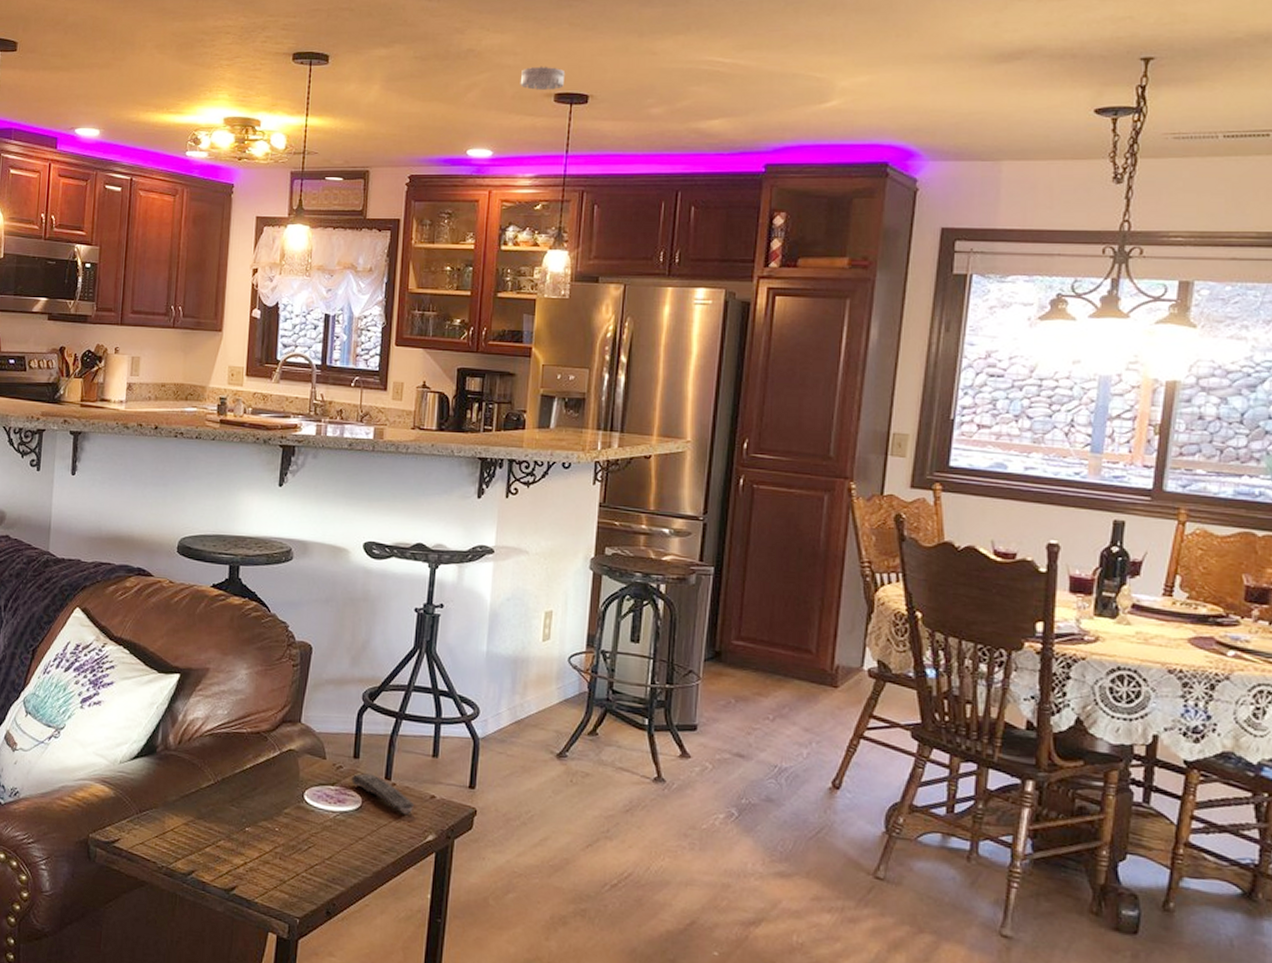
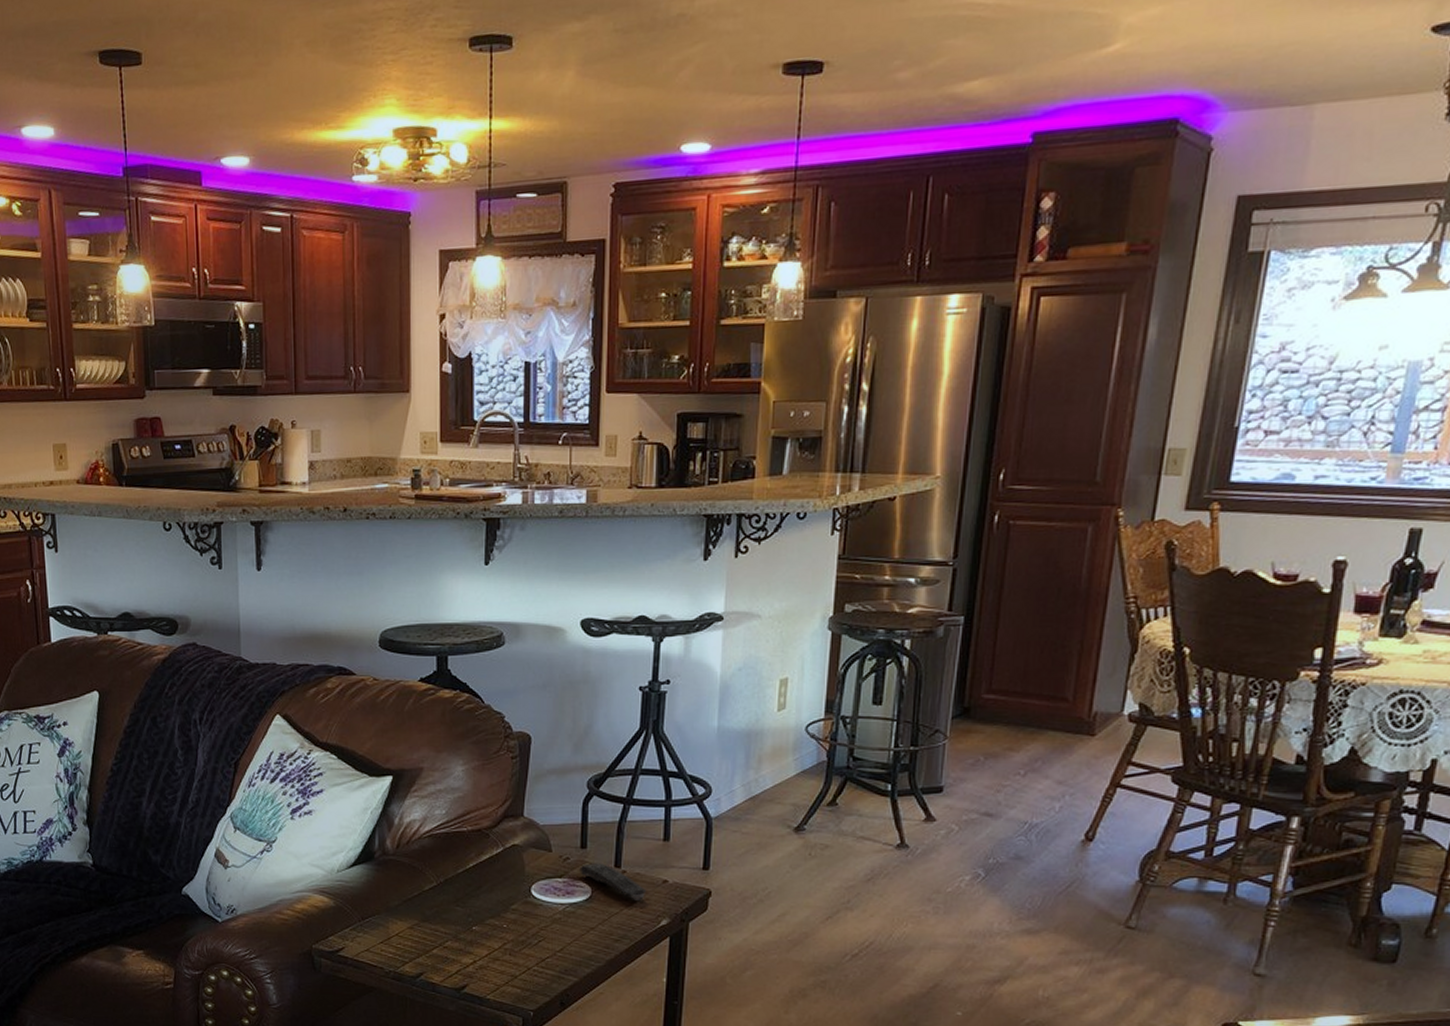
smoke detector: present [520,66,566,90] -> none [741,28,796,61]

